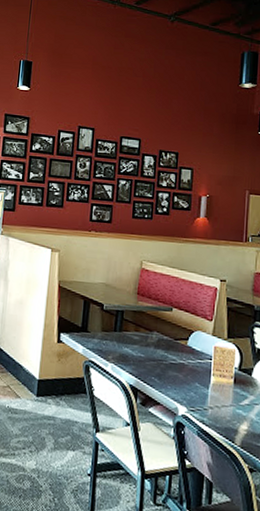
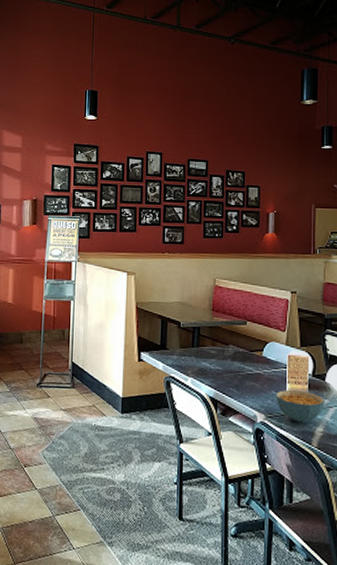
cereal bowl: none [199,382,251,419] -> present [275,389,325,423]

